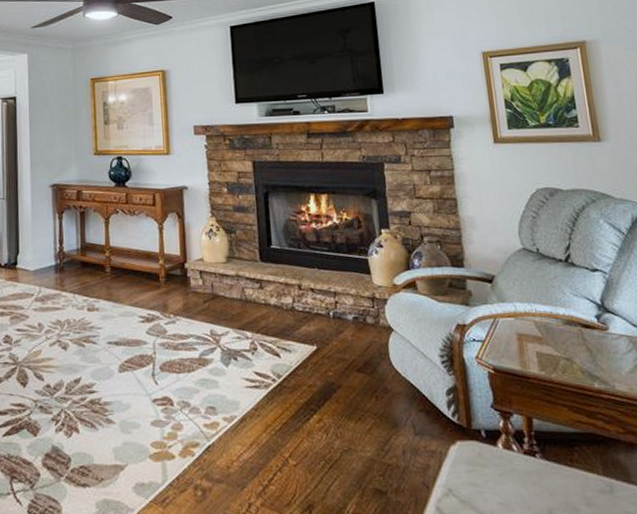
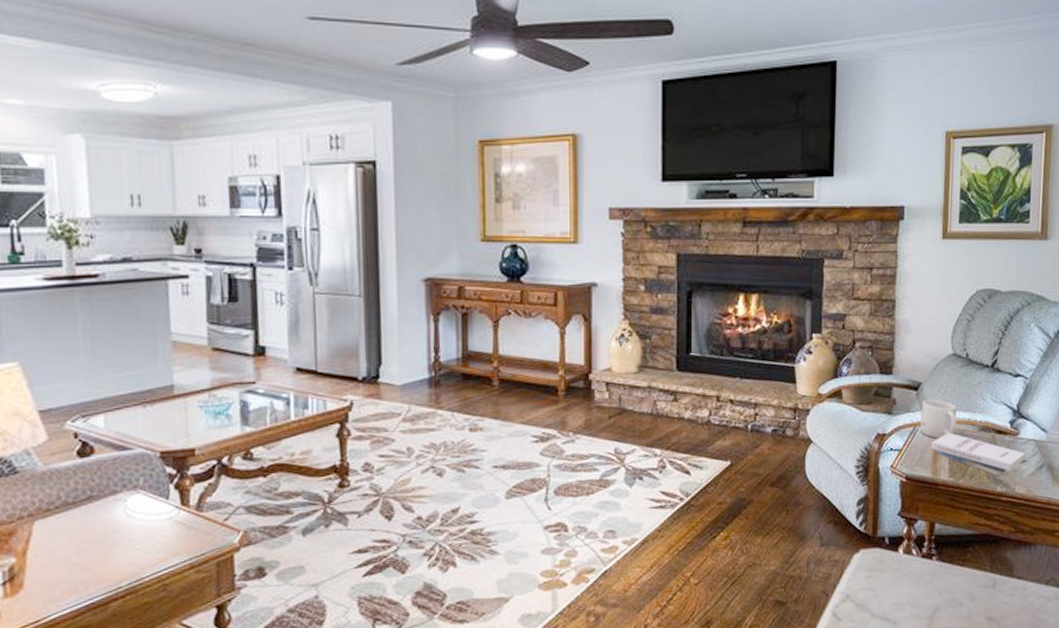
mug: none [498,291,539,331] -> present [919,399,958,439]
books: none [514,325,626,371] -> present [930,432,1029,476]

